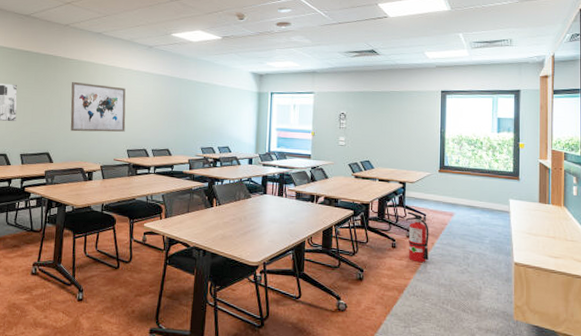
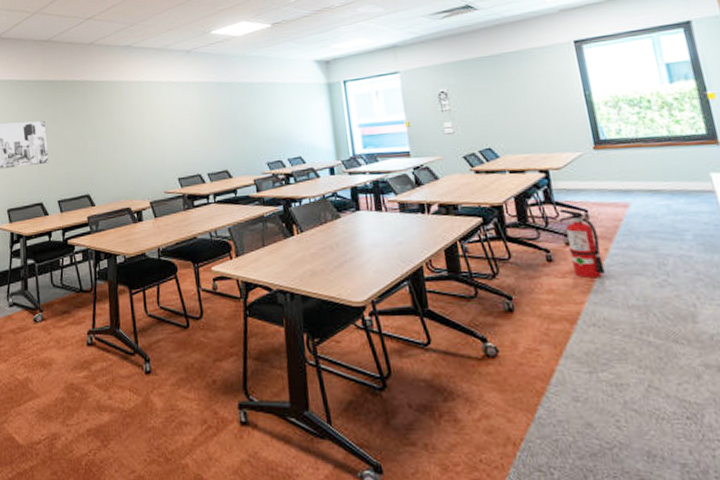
wall art: present [70,81,126,132] -> none [104,104,173,166]

